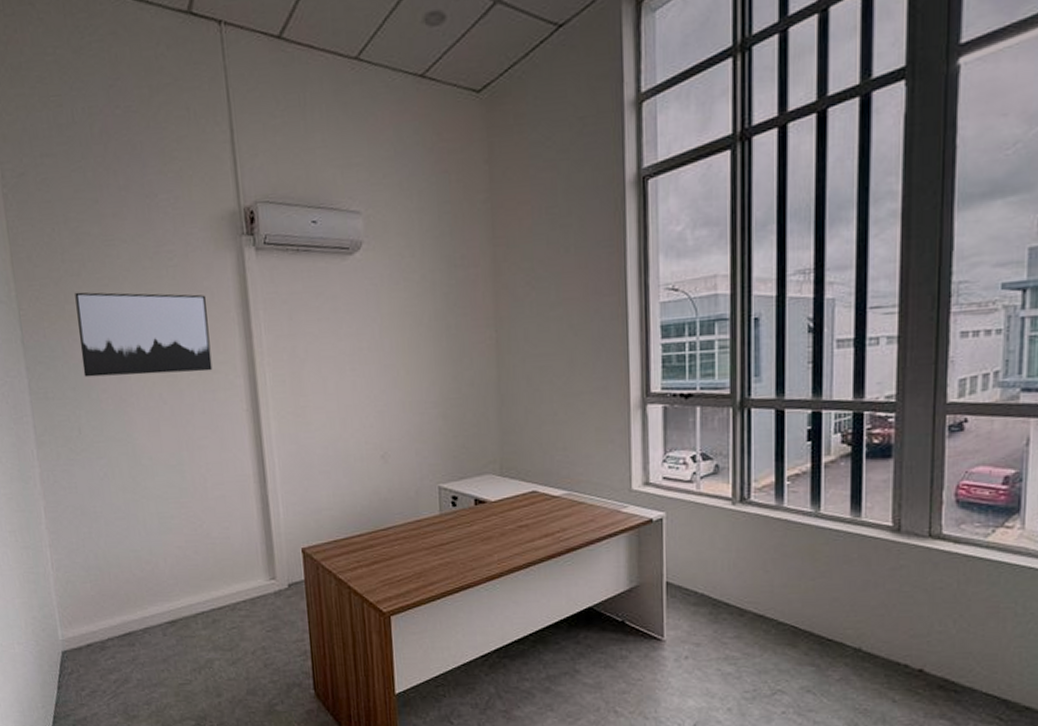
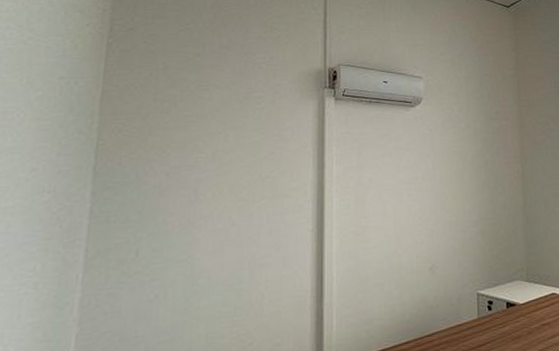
wall art: present [75,292,213,377] -> none [153,126,286,202]

